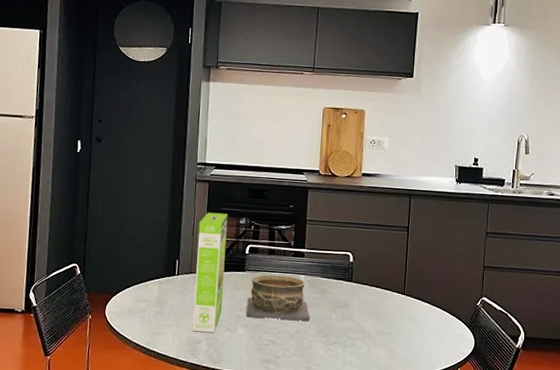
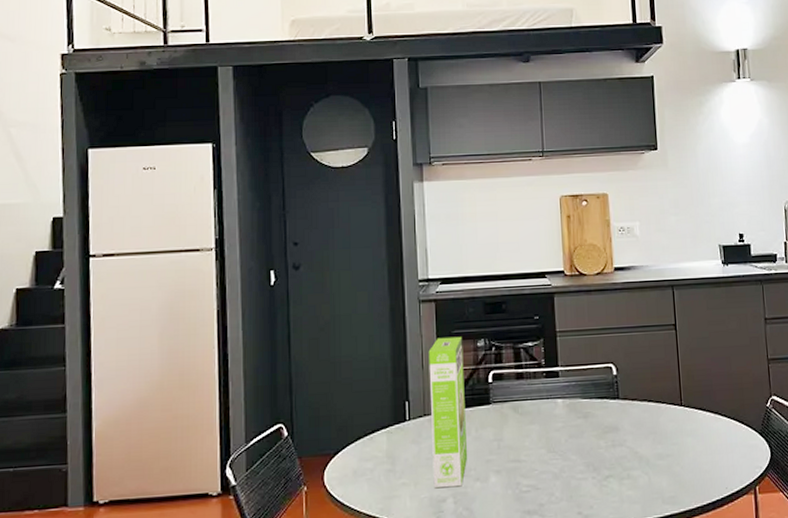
bowl: present [246,274,310,321] -> none [497,402,574,460]

